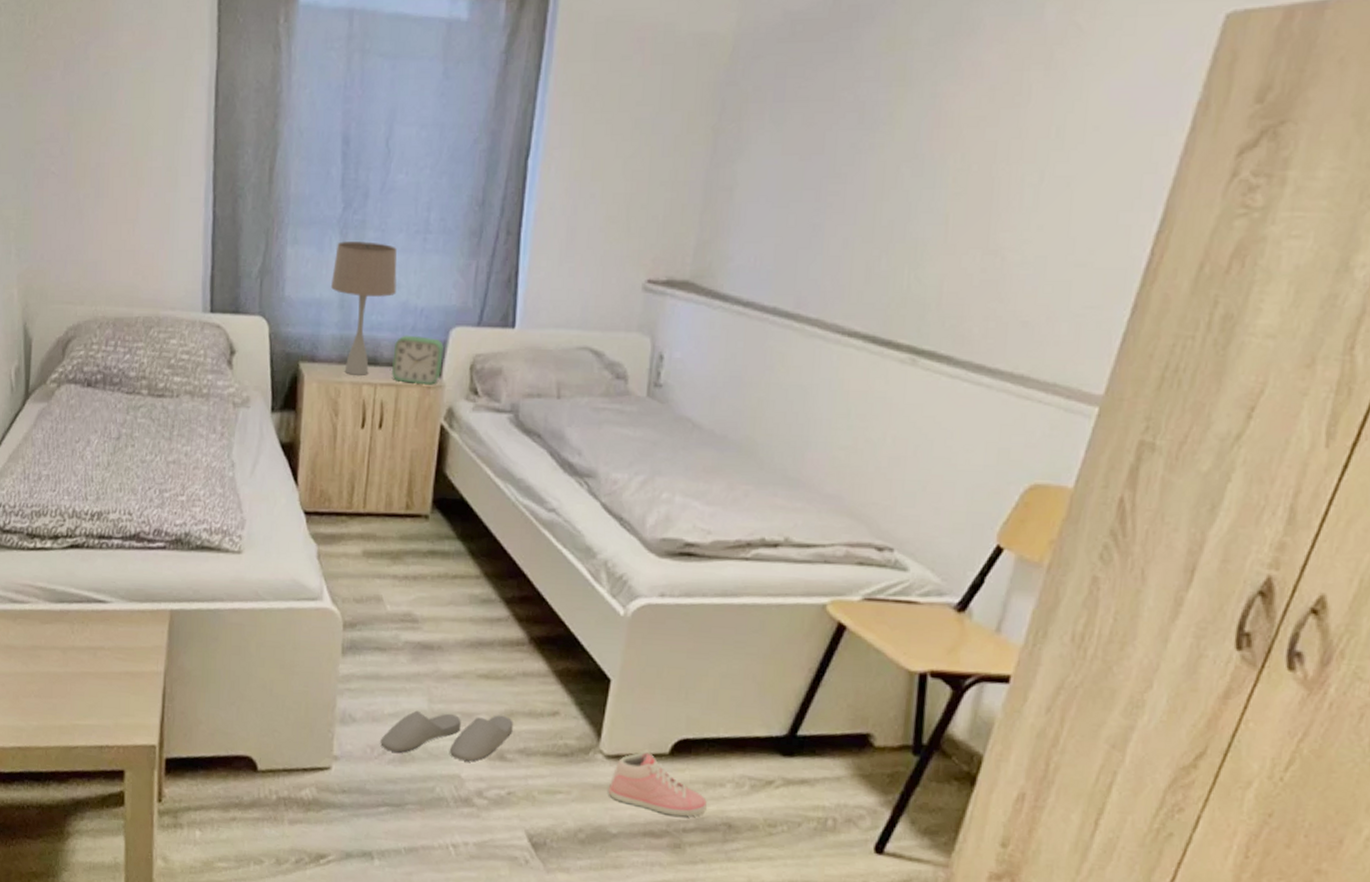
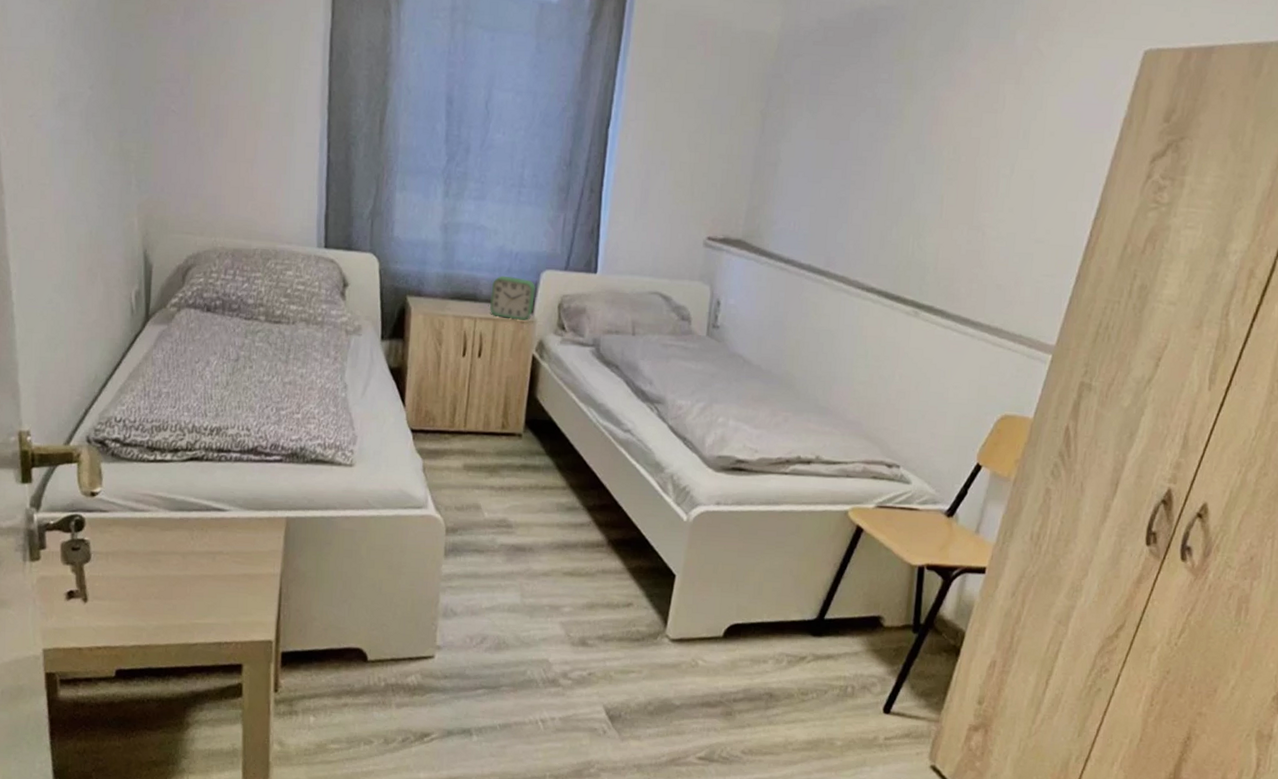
table lamp: present [331,241,397,375] -> none [436,190,495,310]
slippers: present [380,710,513,761] -> none [478,604,594,647]
sneaker: present [608,752,707,817] -> none [673,636,753,689]

